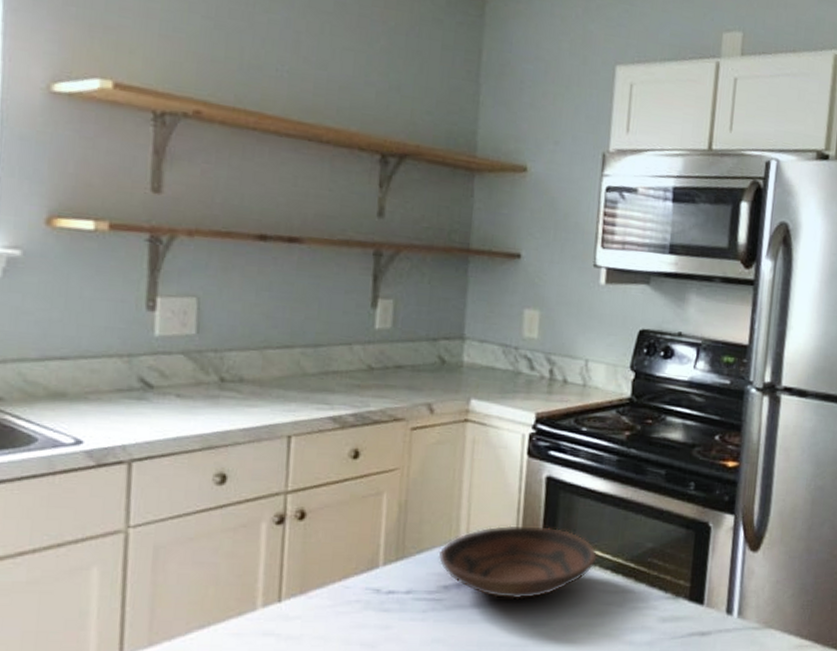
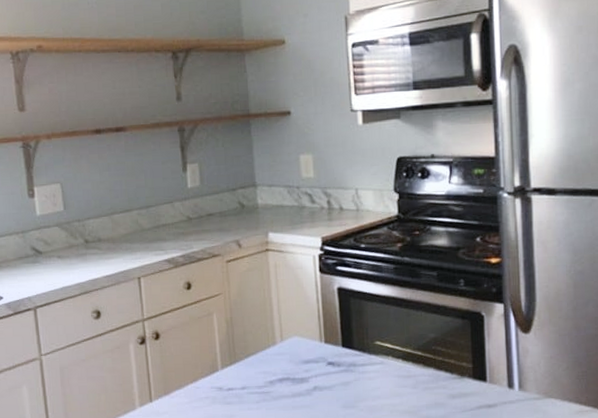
bowl: present [438,525,598,599] -> none [261,328,390,388]

